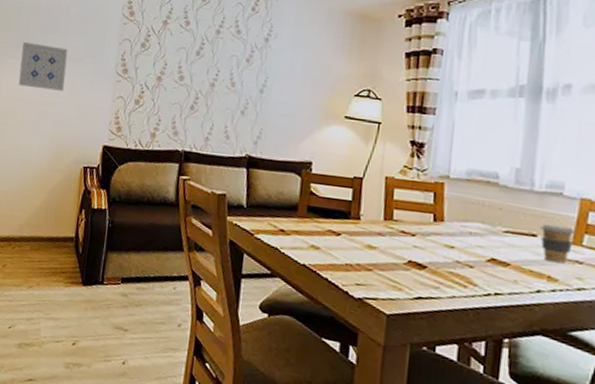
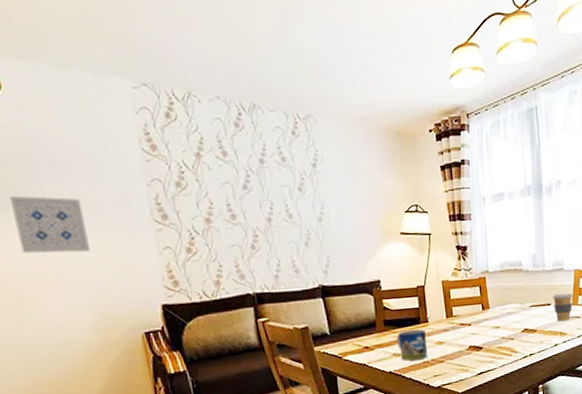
mug: none [317,222,355,261] -> present [396,329,428,361]

